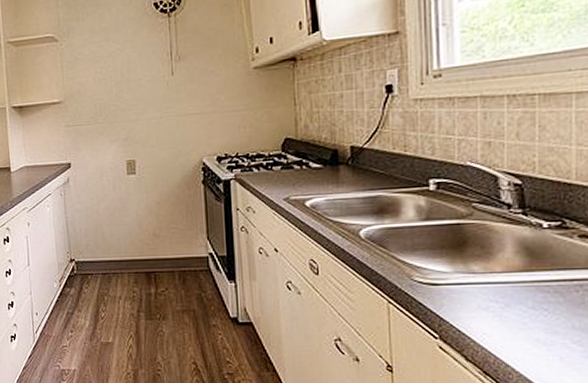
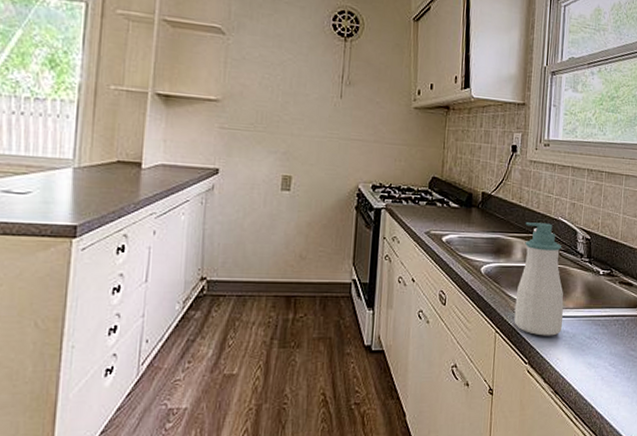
soap bottle: none [412,171,488,307] -> present [514,222,564,336]

